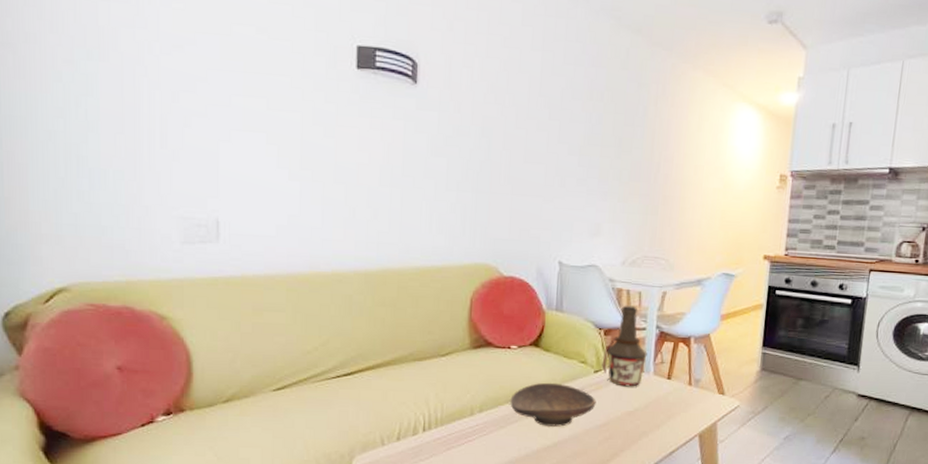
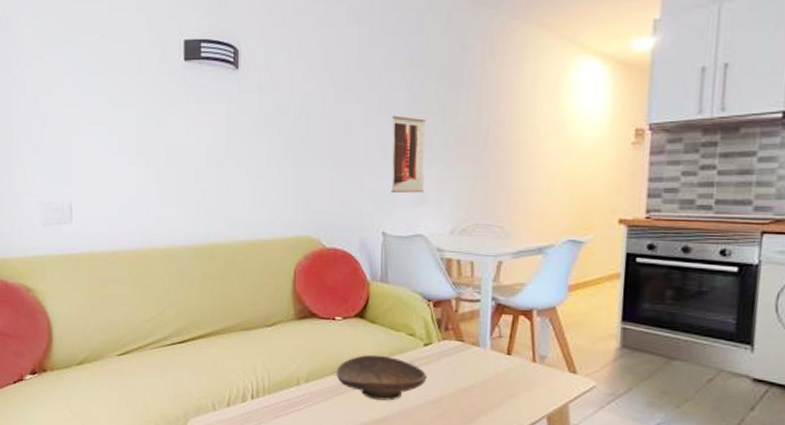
wall art: none [568,146,603,224] -> present [391,115,426,193]
bottle: present [602,305,647,387] -> none [432,276,483,362]

